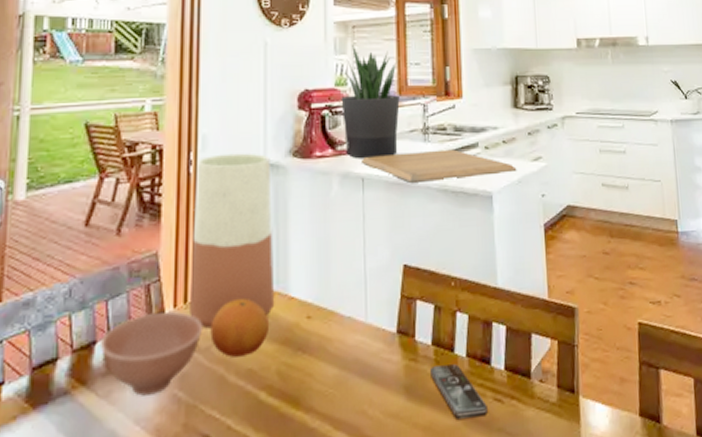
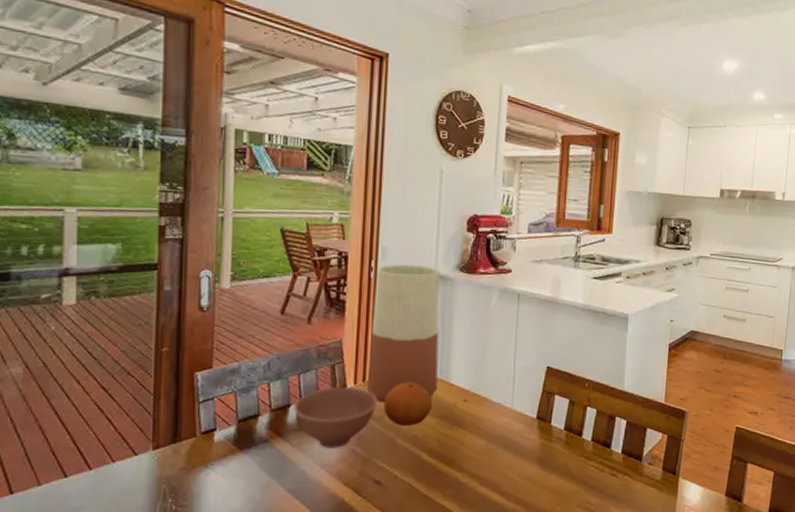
planter: present [341,45,400,159] -> none [505,179,558,279]
chopping board: present [360,149,517,183] -> none [518,276,652,302]
mobile phone: present [429,364,488,419] -> none [560,446,604,486]

